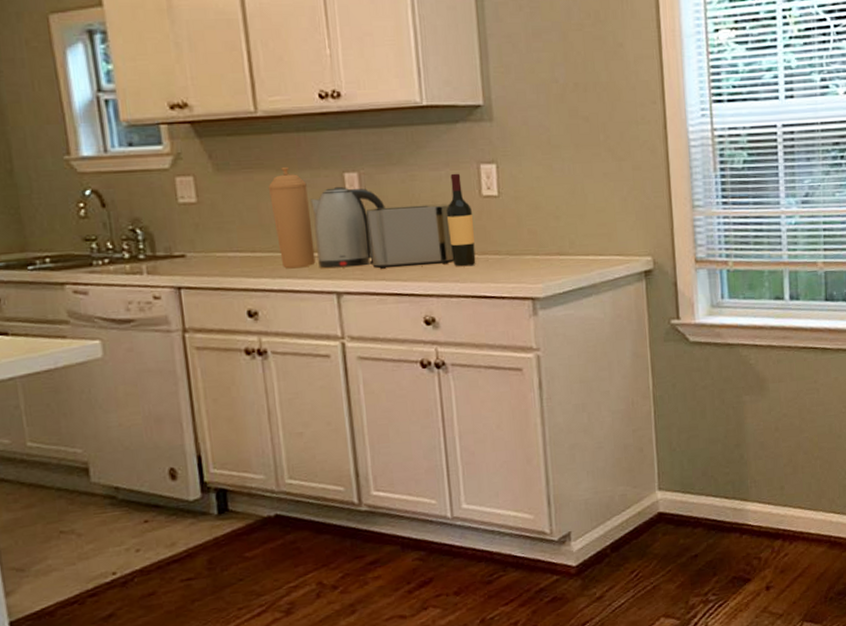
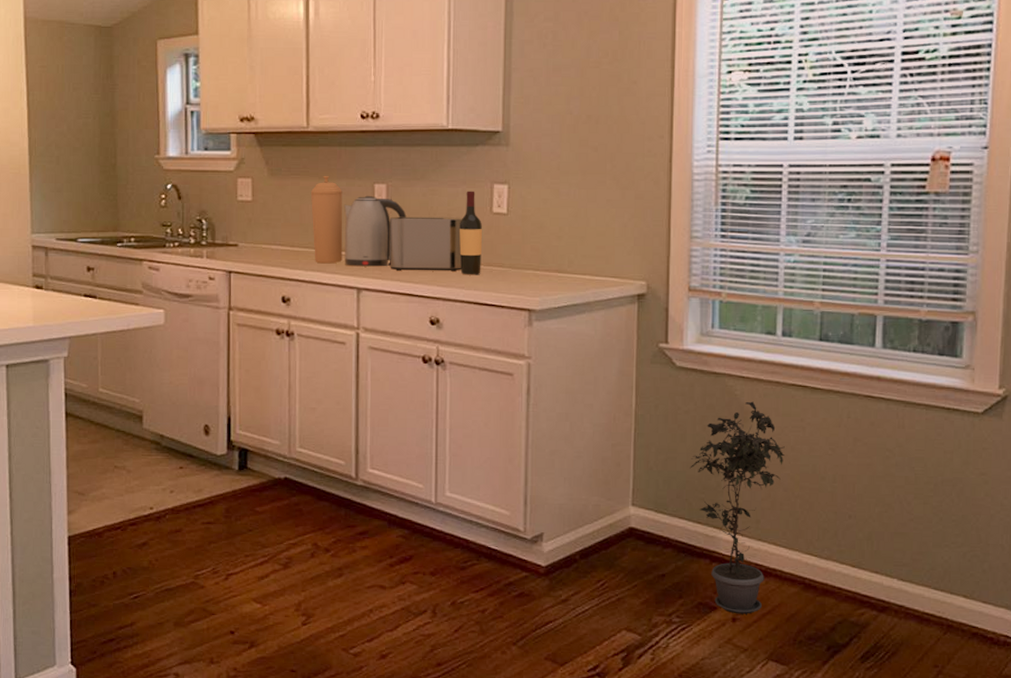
potted plant: none [712,369,802,582] -> present [690,401,785,615]

